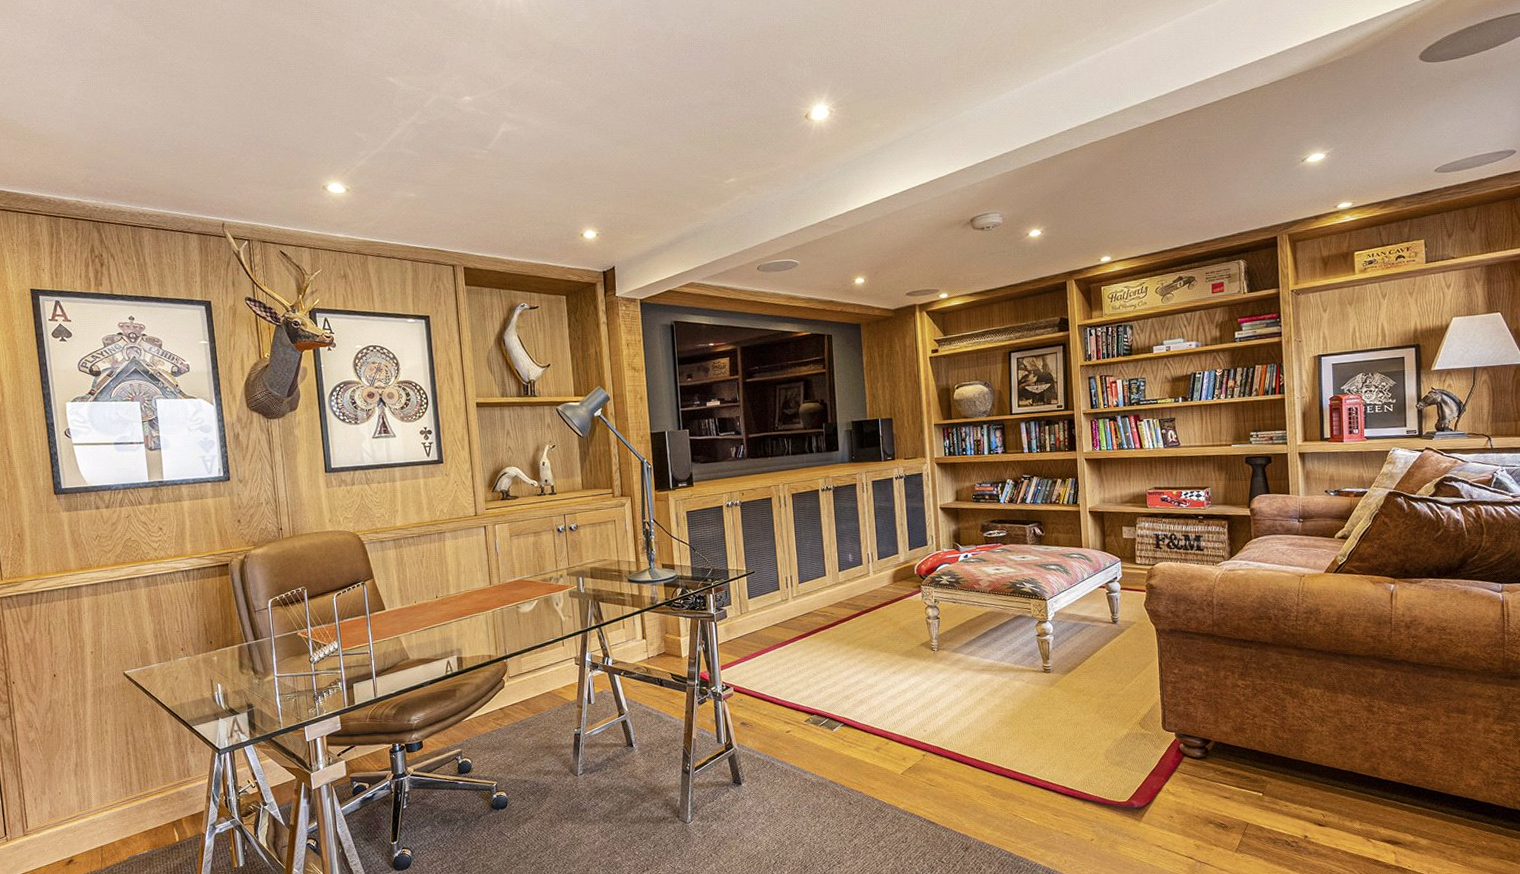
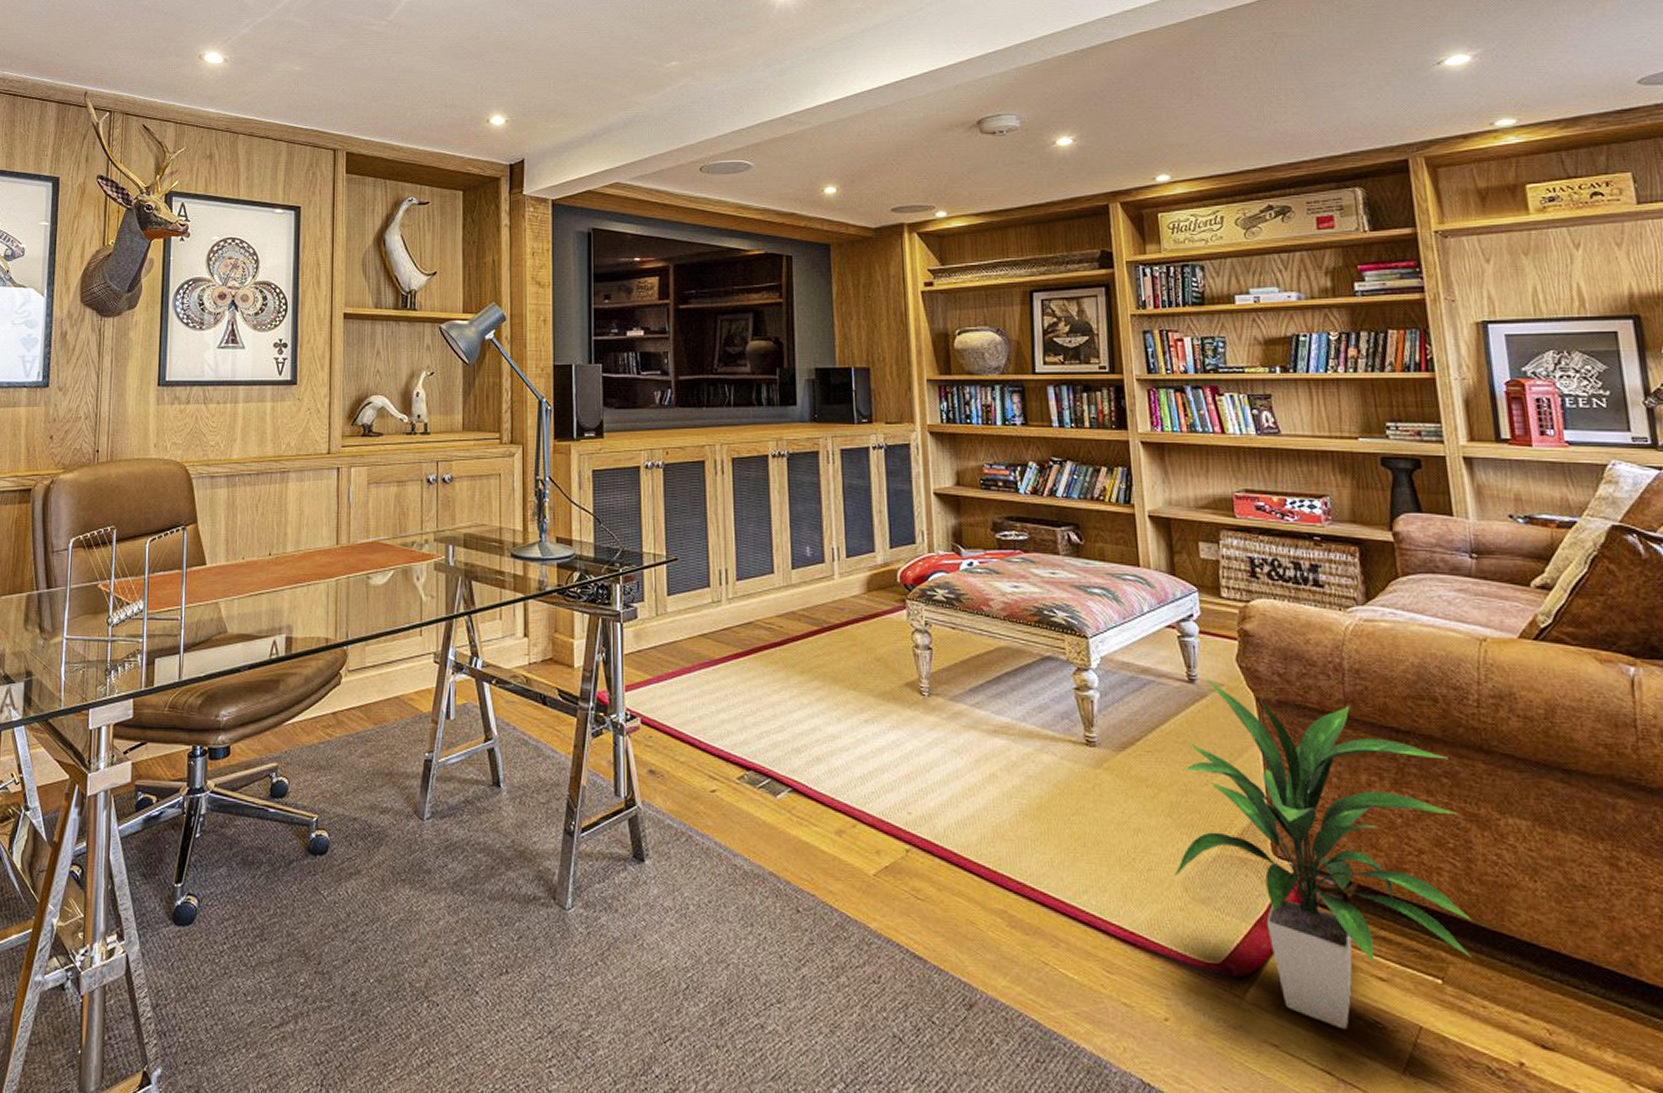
indoor plant: none [1099,618,1283,831] -> present [1173,676,1472,1030]

